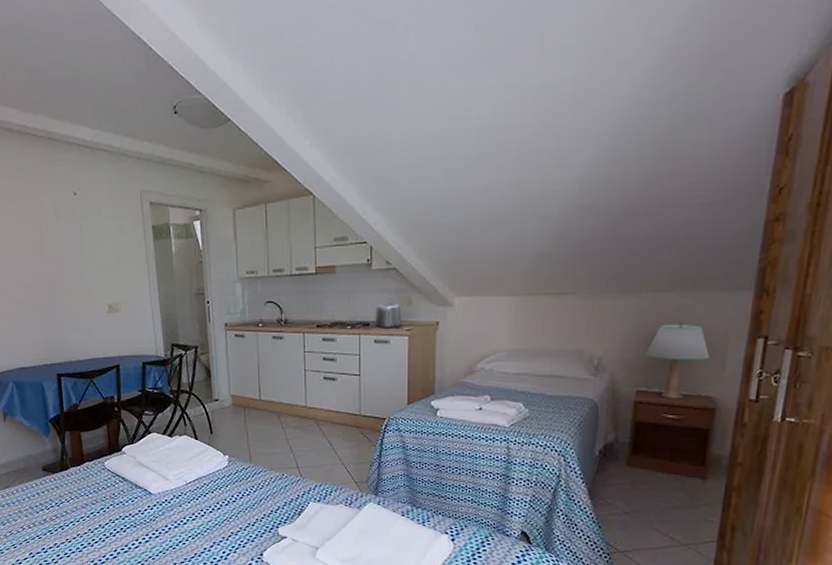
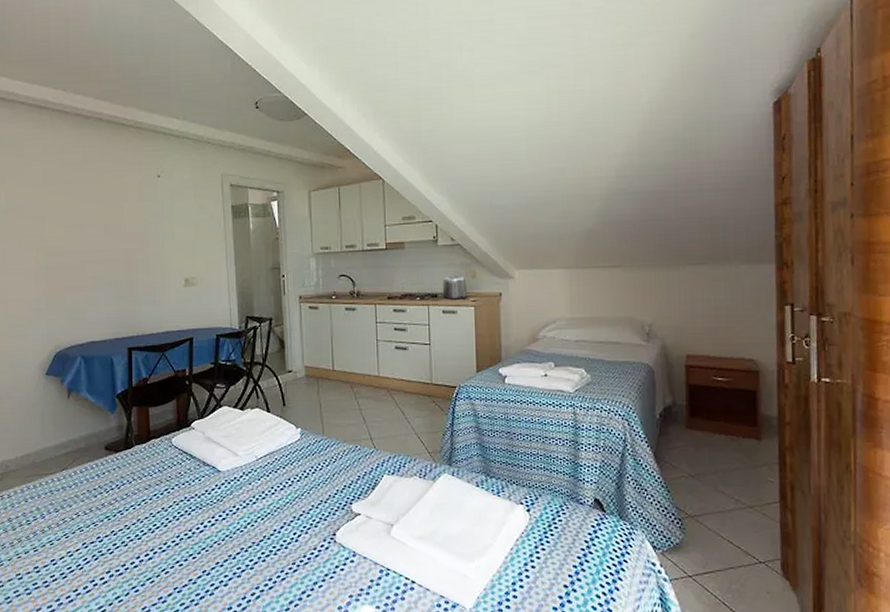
table lamp: present [645,322,710,399] -> none [690,291,746,363]

